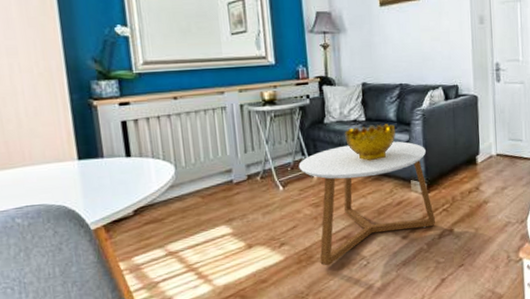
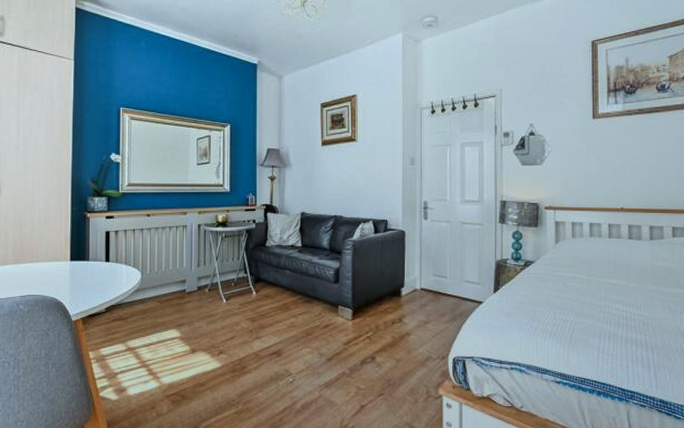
coffee table: present [298,141,436,266] -> none [241,267,359,378]
decorative bowl: present [345,123,396,161] -> none [283,251,328,284]

